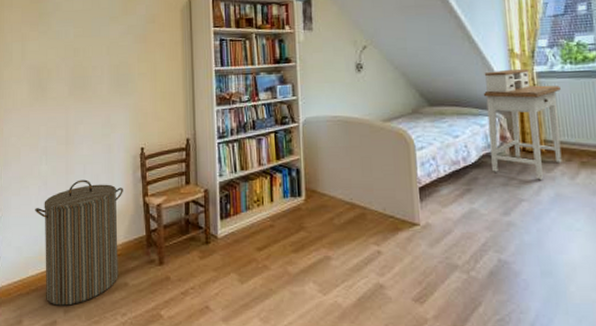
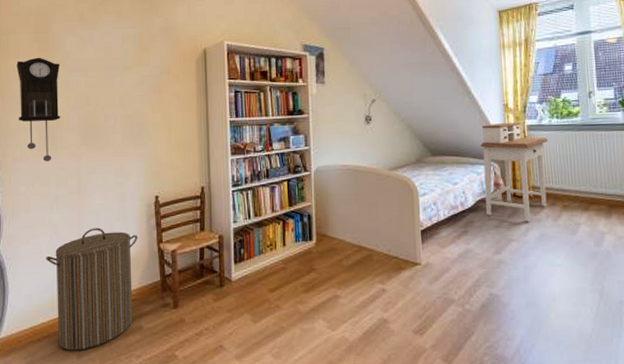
pendulum clock: none [10,9,50,112] -> present [16,57,61,162]

